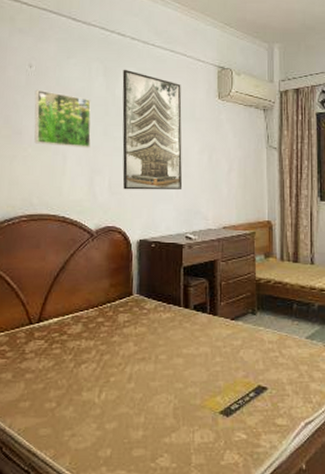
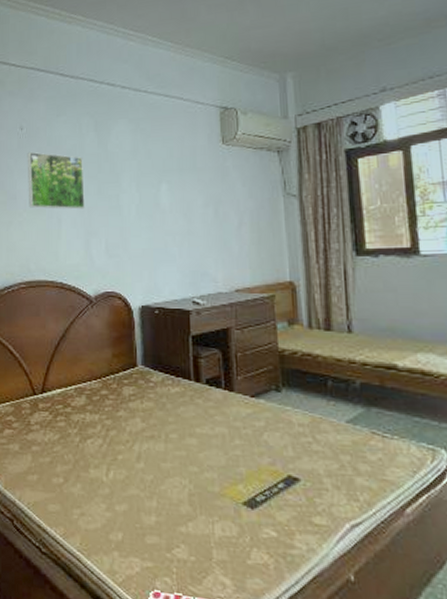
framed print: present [122,69,183,190] -> none [114,121,186,252]

